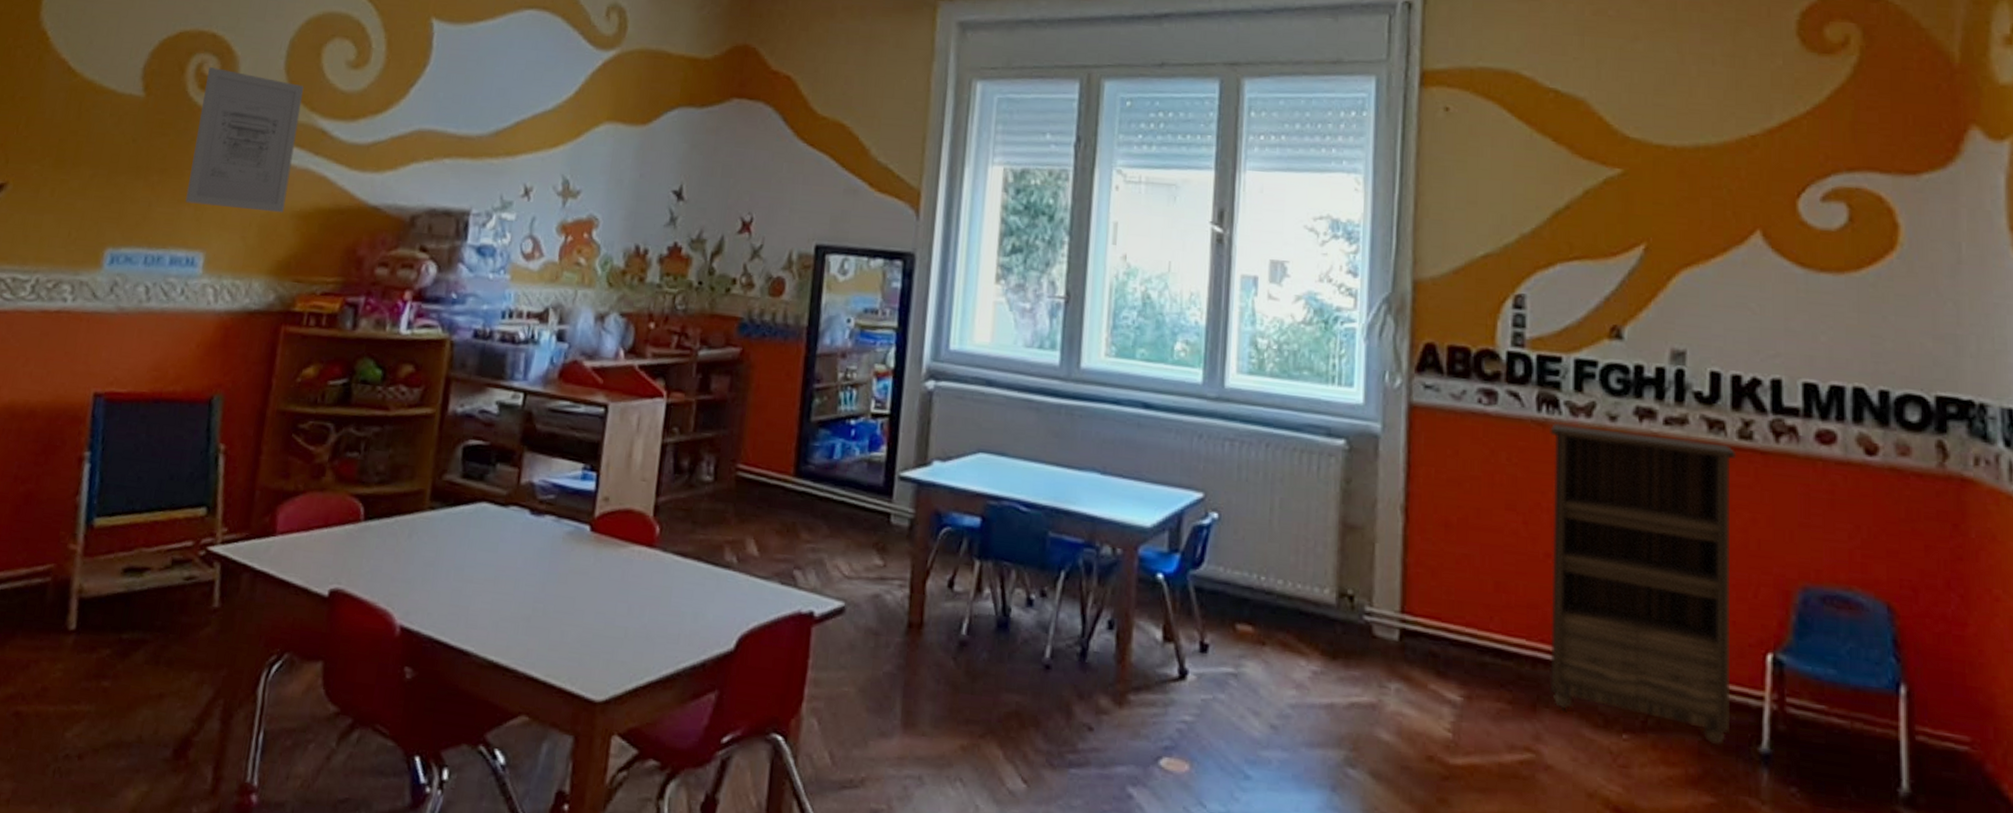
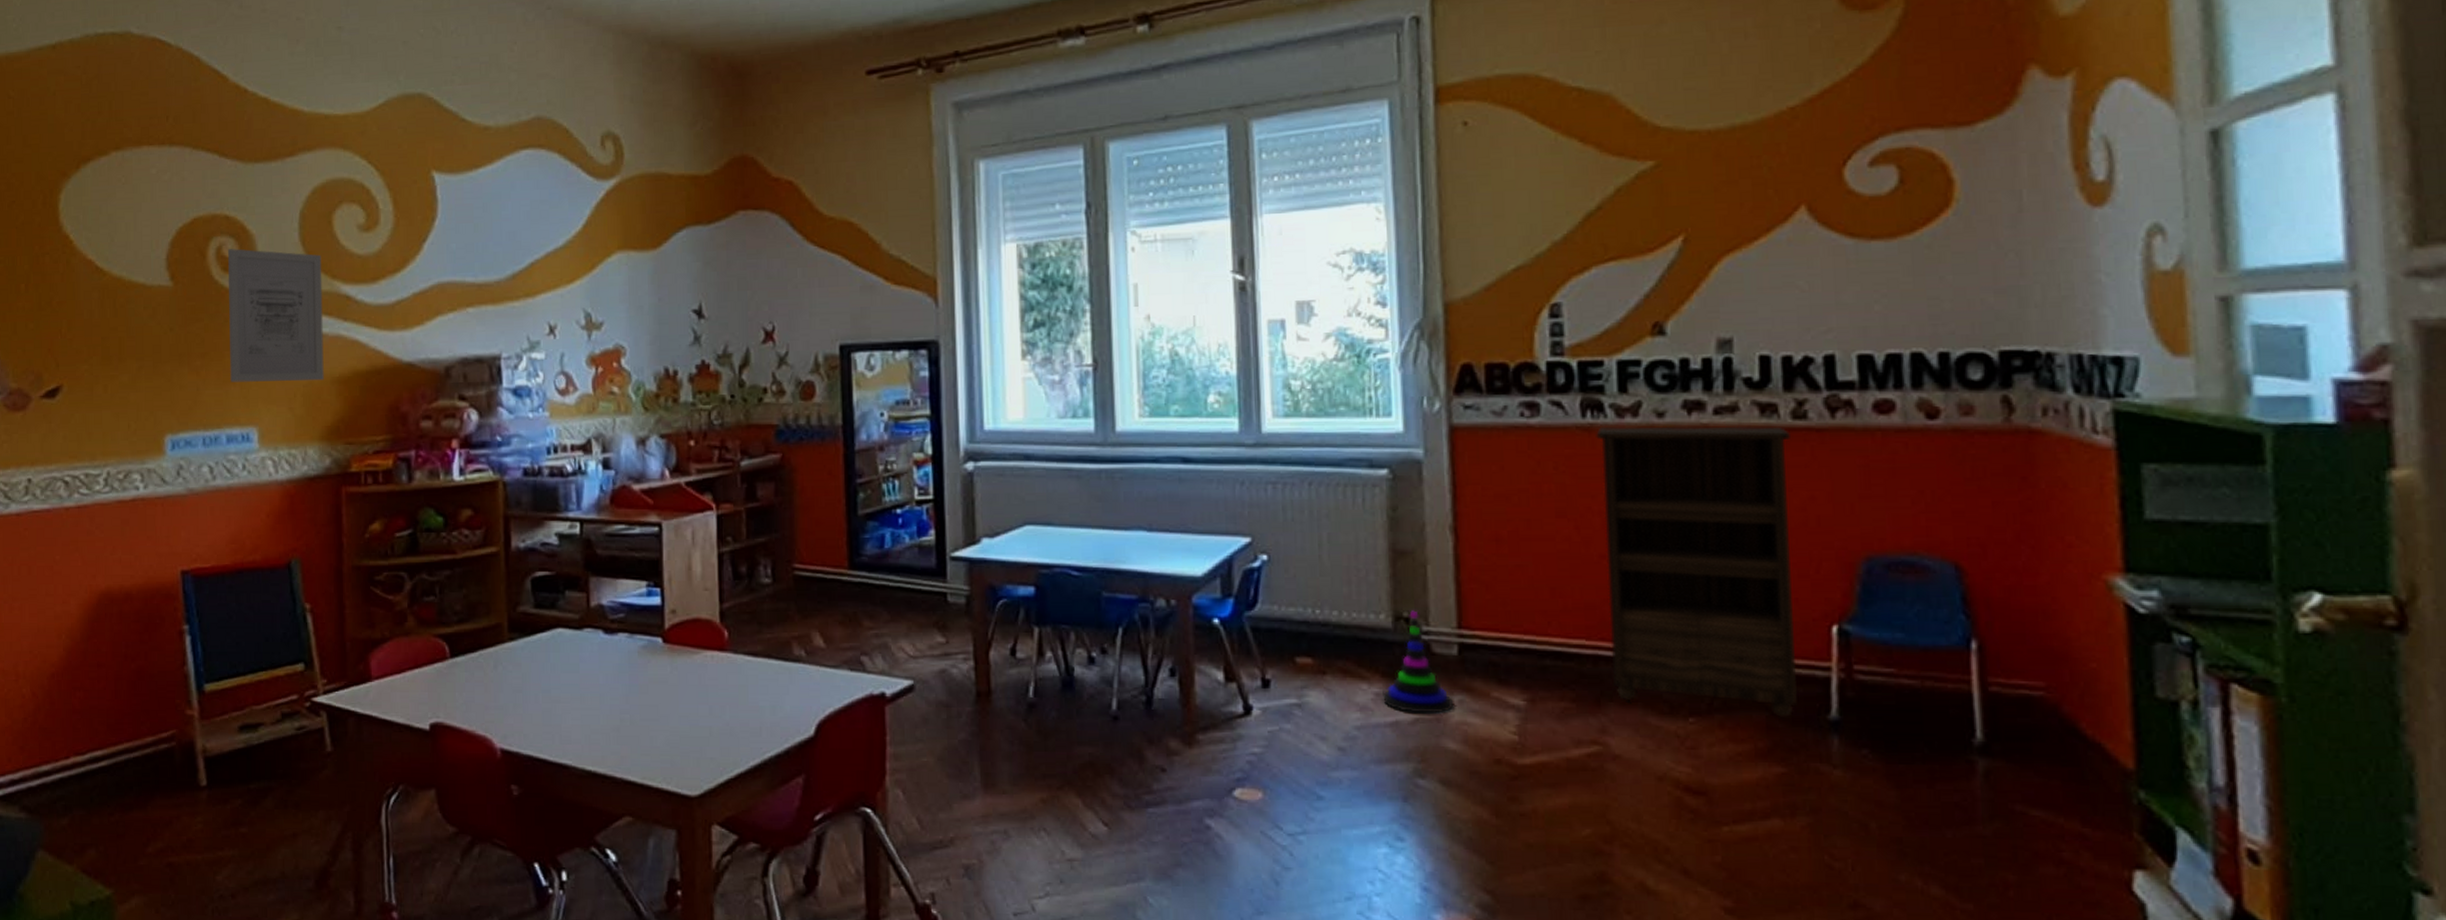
stacking toy: none [1320,588,1390,700] -> present [1383,610,1453,714]

